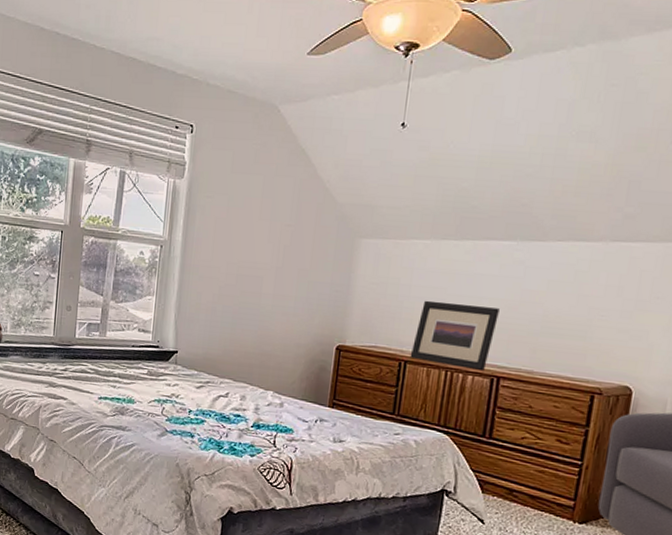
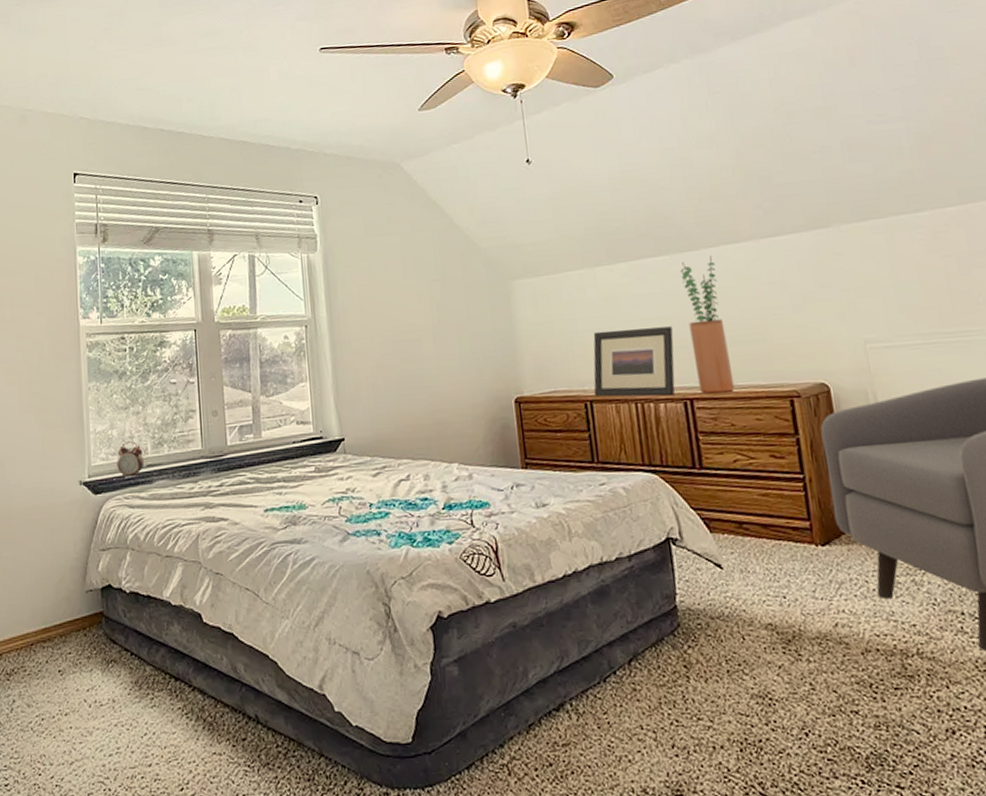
vase: none [509,249,559,379] -> present [680,255,735,395]

